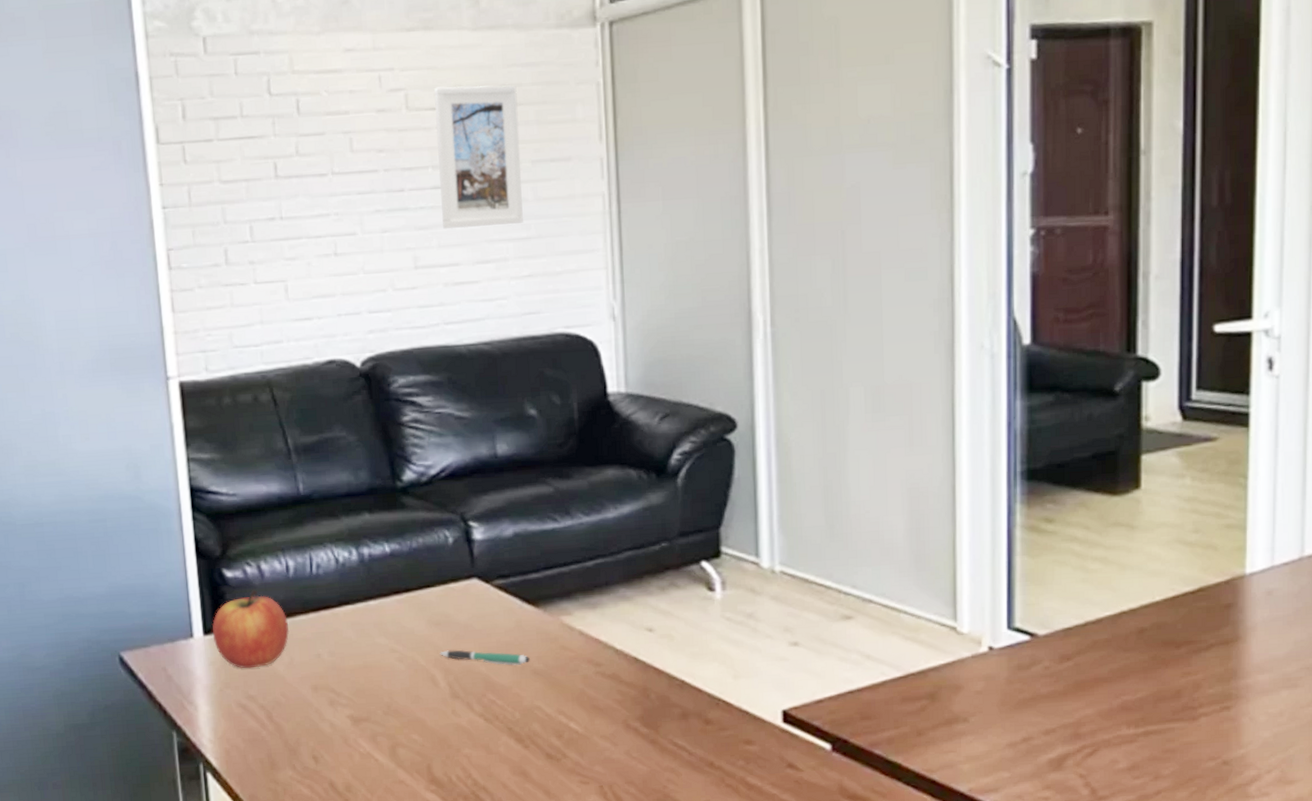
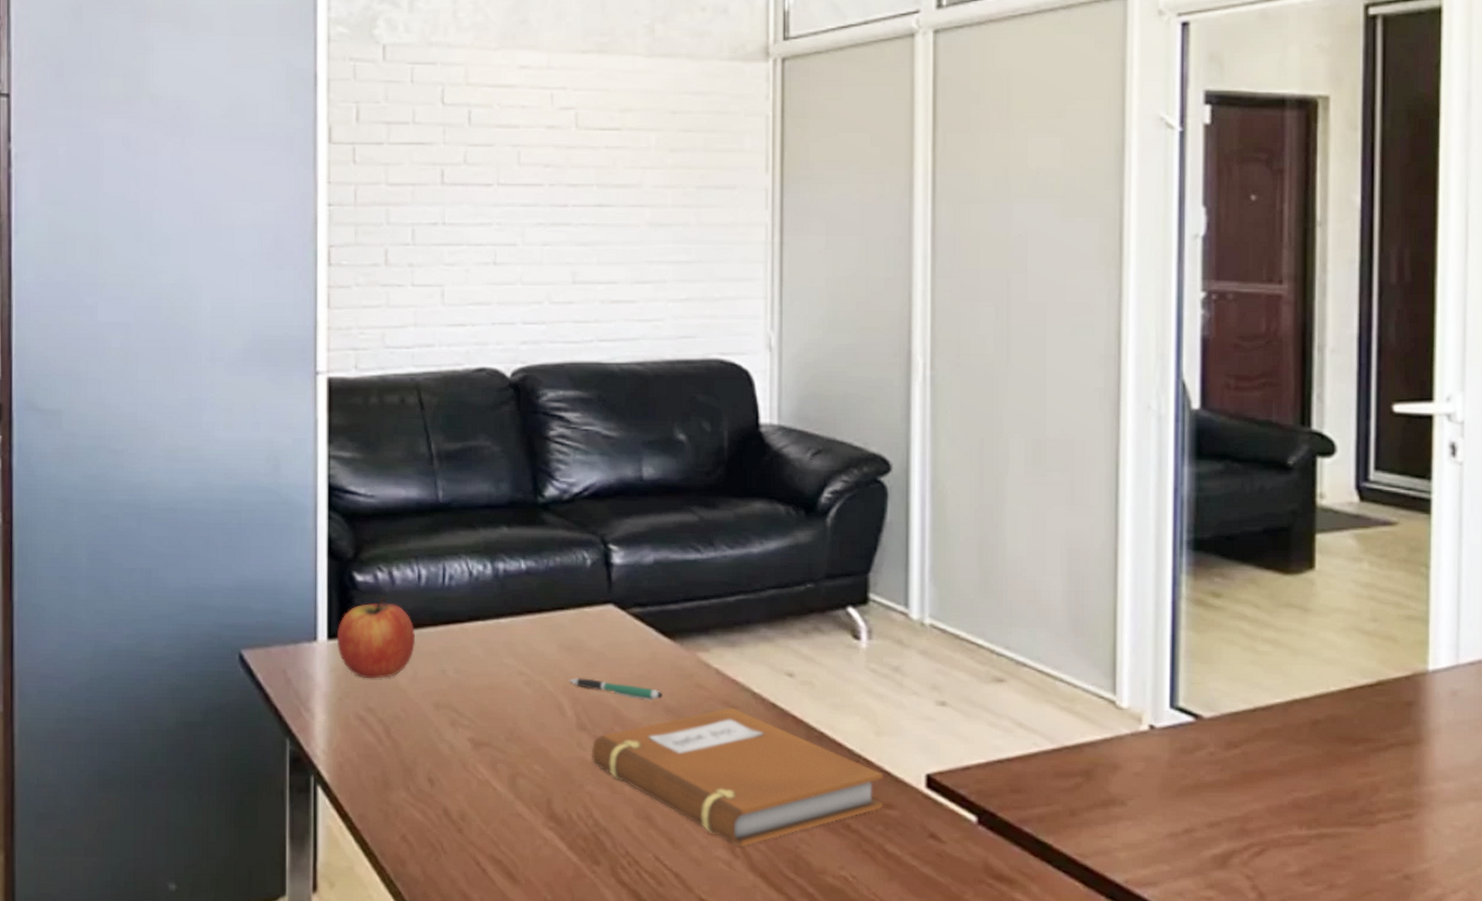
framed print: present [433,85,523,230] -> none [603,108,686,248]
notebook: none [465,665,743,792] -> present [591,707,883,846]

